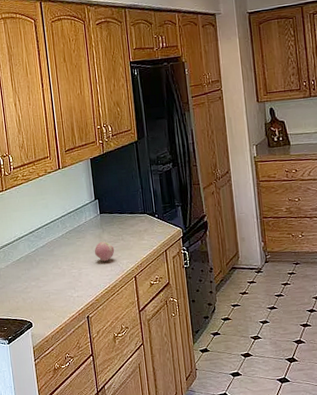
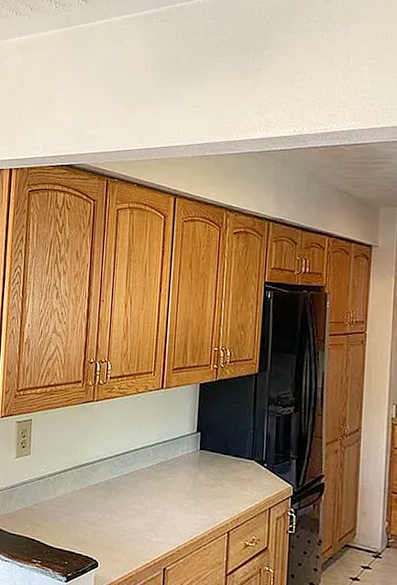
apple: present [94,241,115,262] -> none [185,482,210,507]

